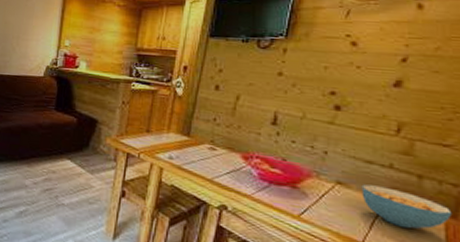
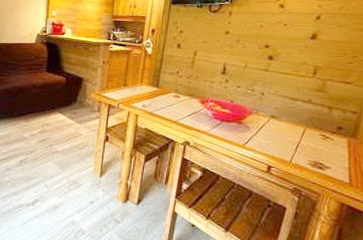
cereal bowl: present [361,184,453,229] -> none [289,117,353,149]

